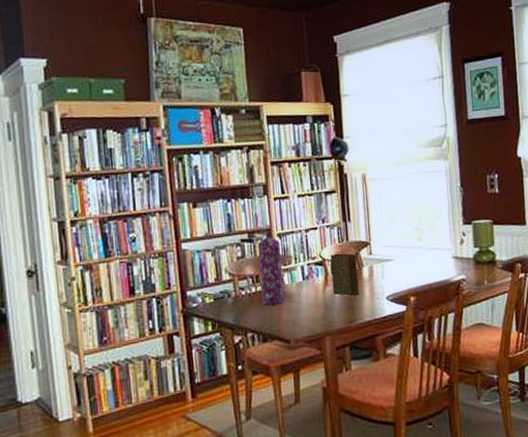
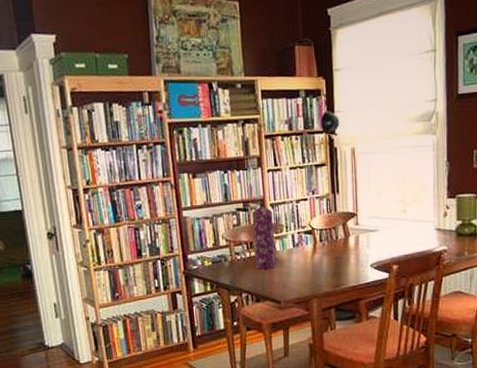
book: present [330,253,359,297] -> none [319,223,345,263]

